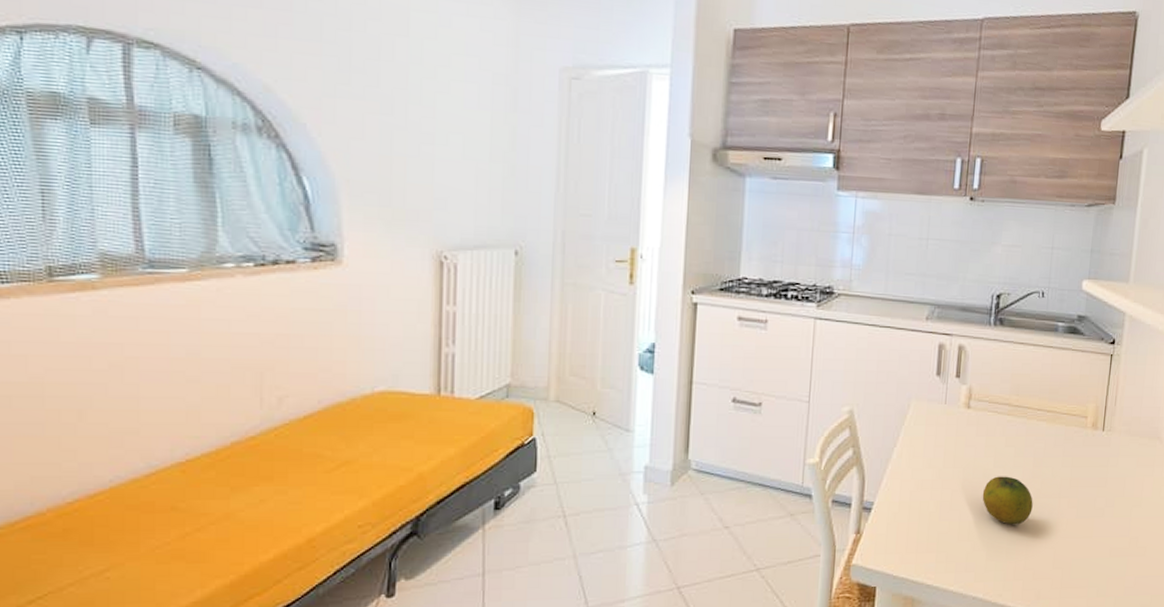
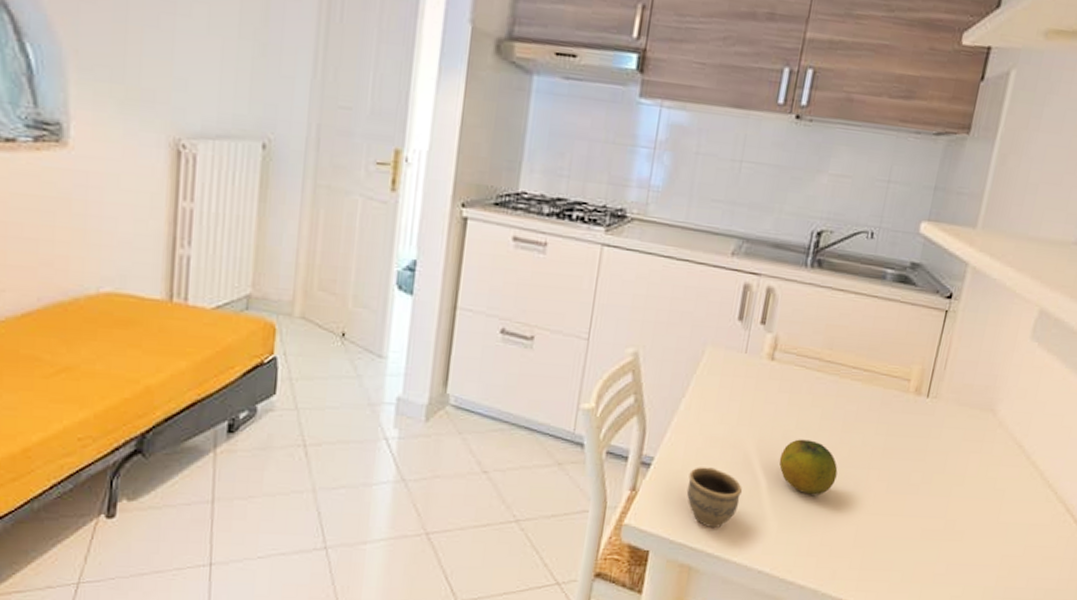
cup: none [904,507,952,561] -> present [686,467,742,528]

